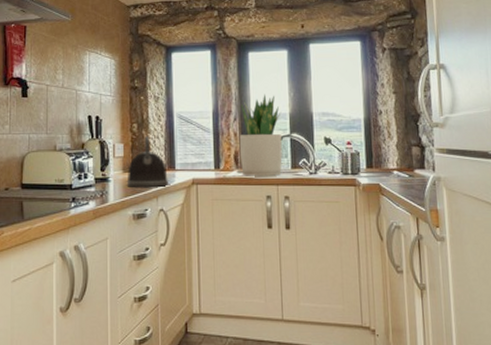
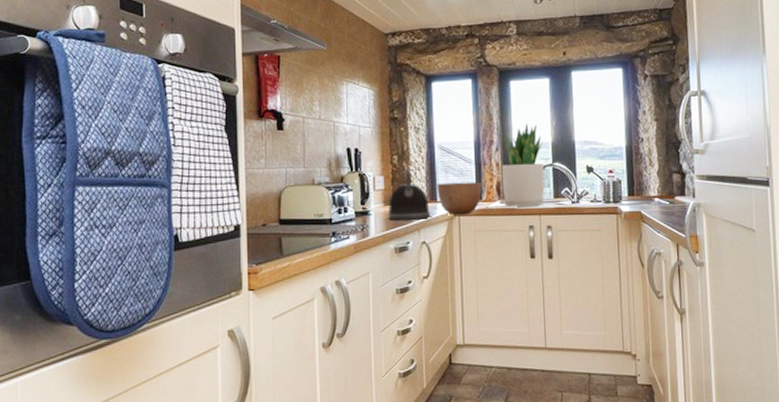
bowl: none [175,151,219,184] -> present [437,181,482,215]

